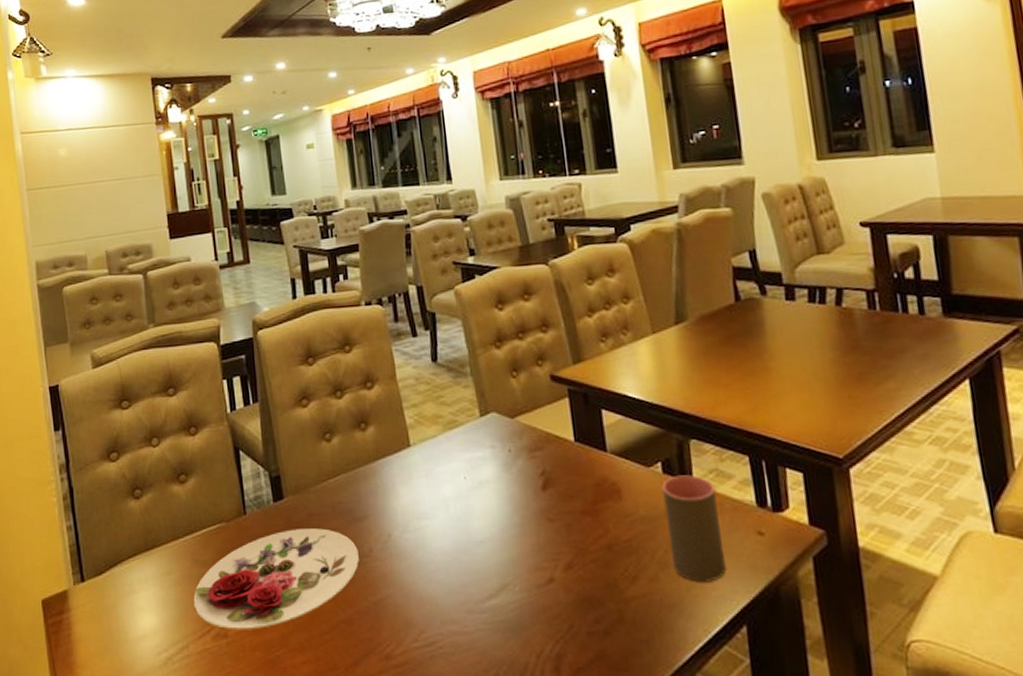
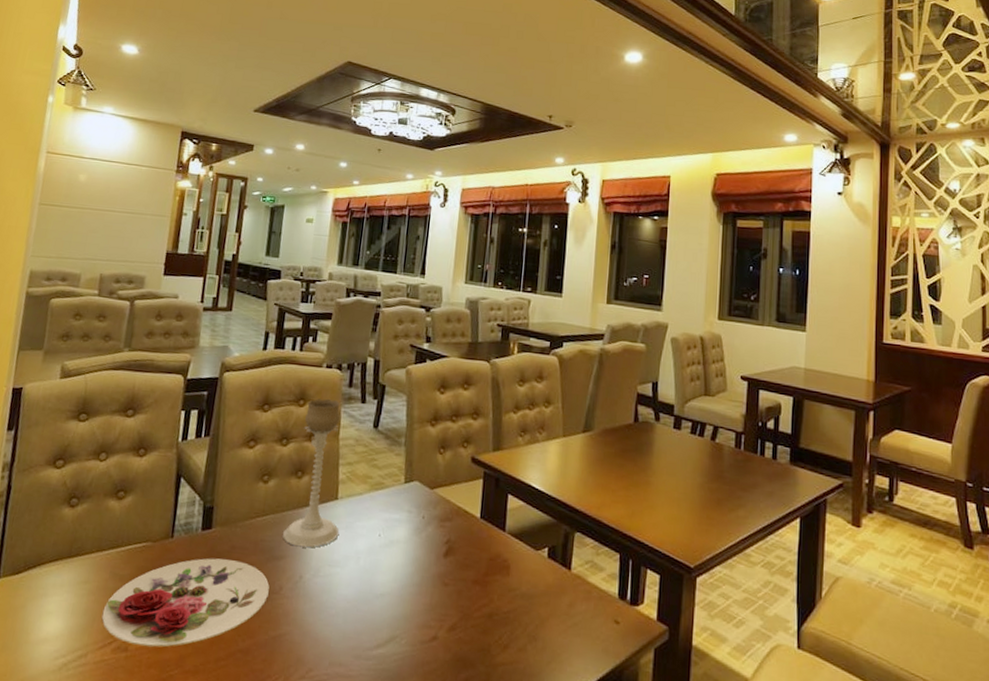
candle holder: none [354,338,421,504] -> present [283,398,341,548]
cup: present [662,475,727,582] -> none [540,561,587,659]

